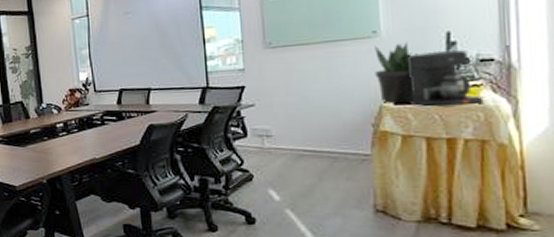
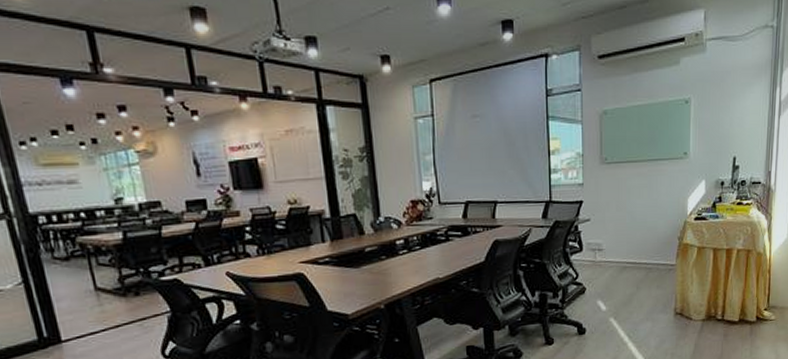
planter: present [375,42,418,104] -> none [683,164,713,220]
coffee maker: present [408,50,484,108] -> none [706,173,752,223]

